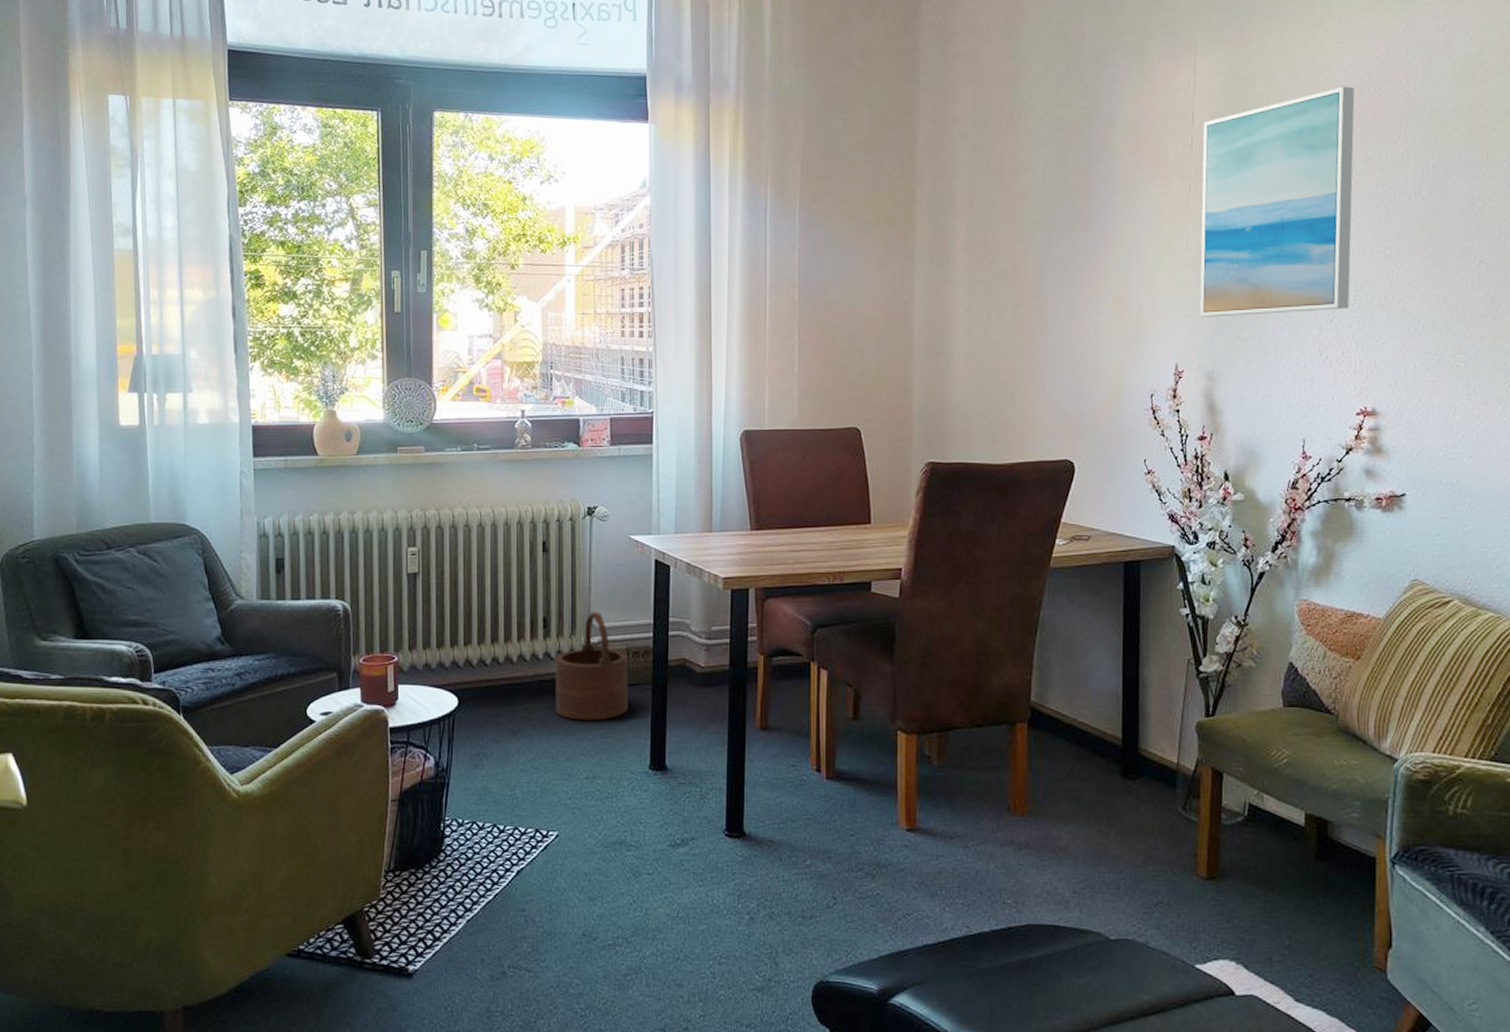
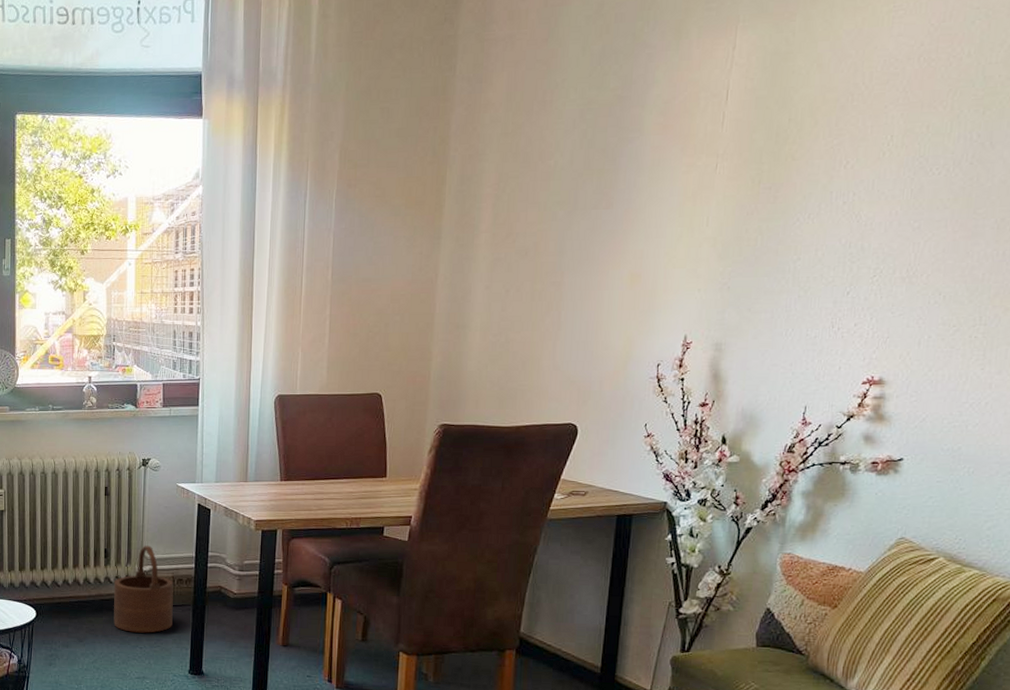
wall art: present [1200,86,1355,317] -> none [714,56,902,291]

